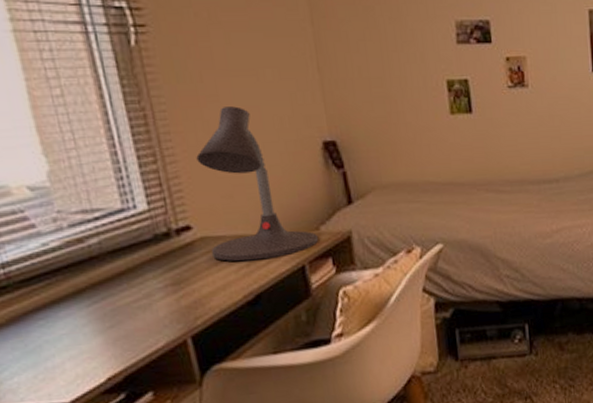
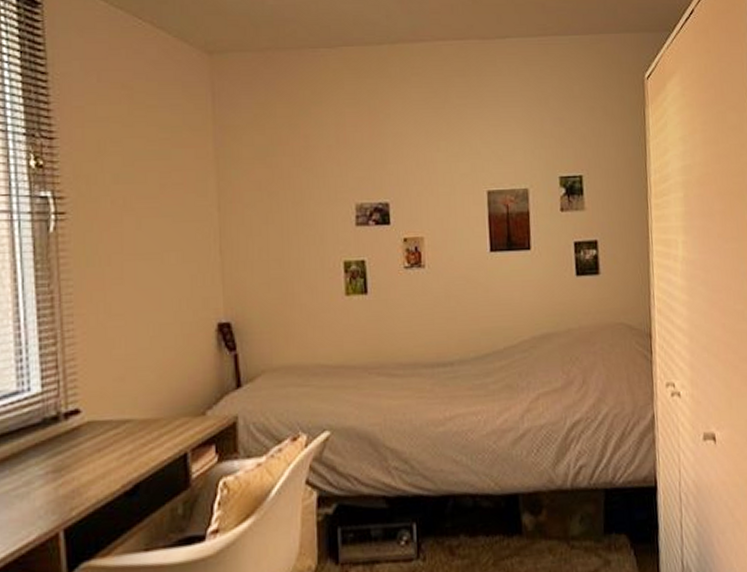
desk lamp: present [196,106,319,262] -> none [94,289,204,448]

